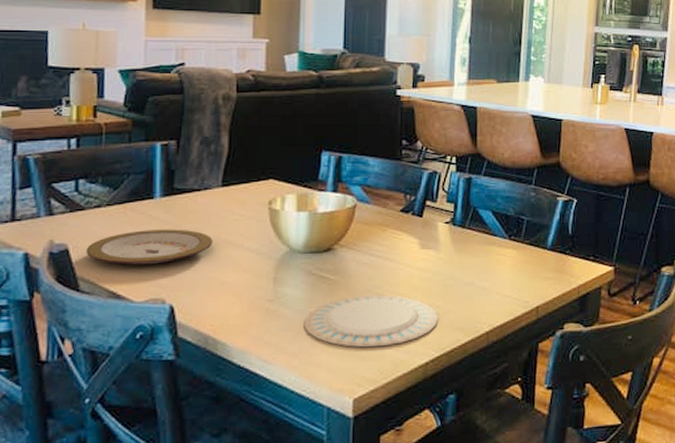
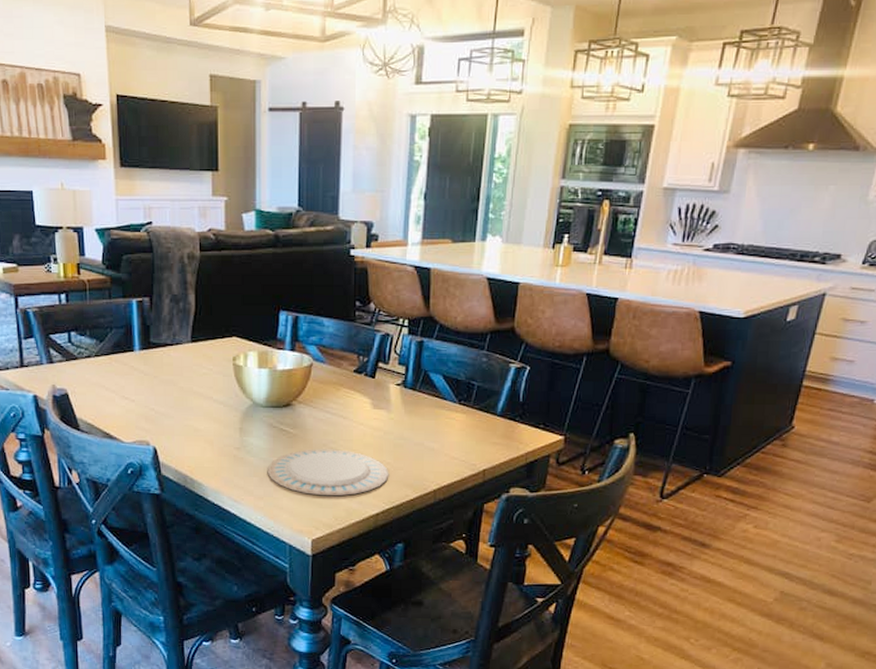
plate: present [85,229,213,265] -> none [81,379,186,411]

